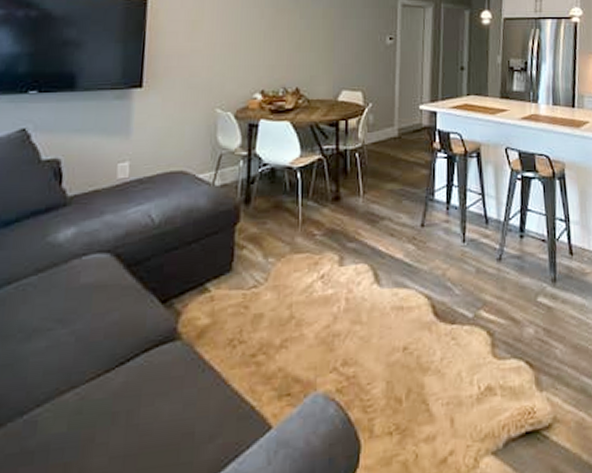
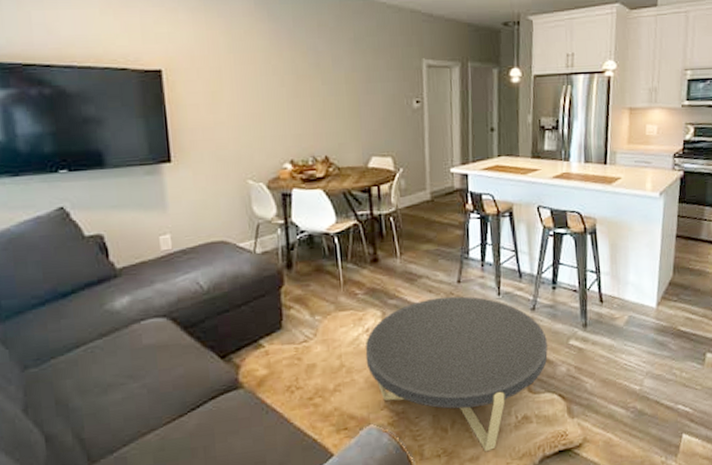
coffee table: none [318,241,514,431] -> present [365,296,548,452]

